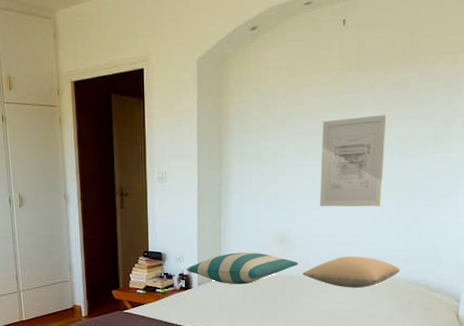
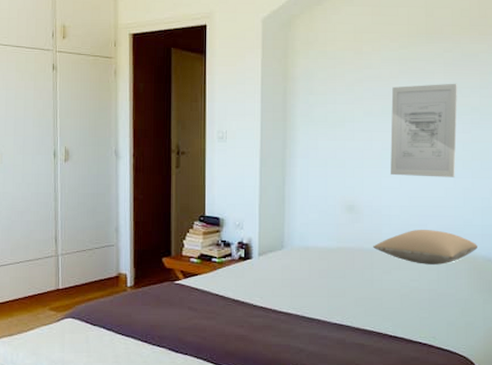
pillow: present [186,252,298,285] -> none [246,220,368,257]

